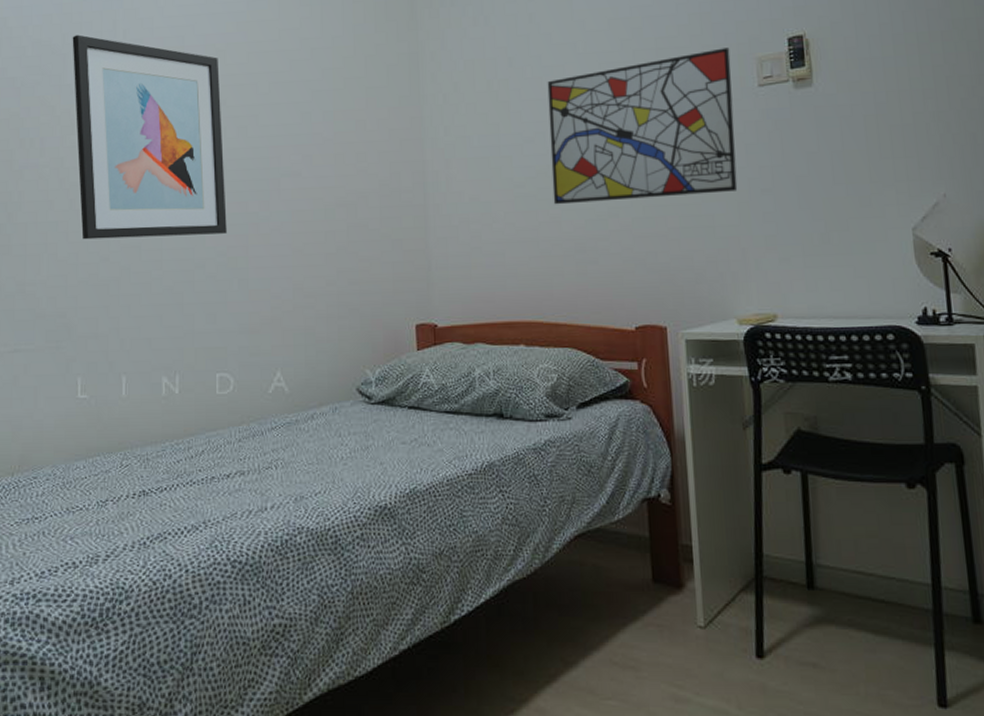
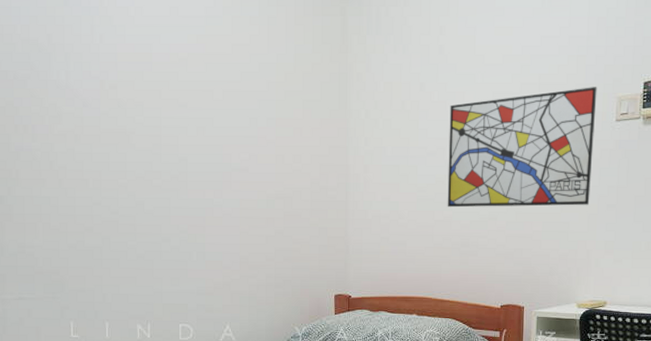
wall art: present [72,34,227,240] -> none [56,36,188,215]

